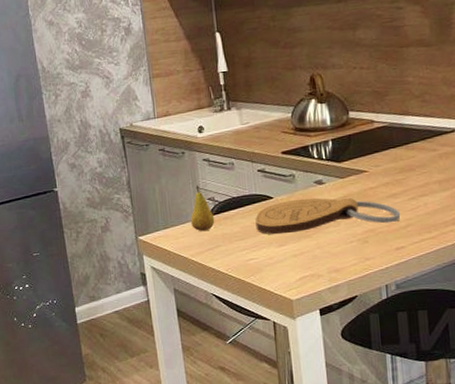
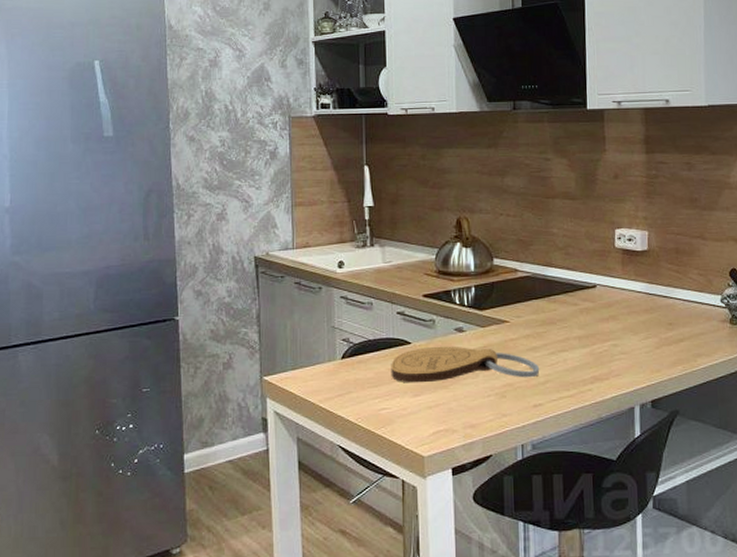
fruit: present [191,185,215,232] -> none [322,324,348,375]

